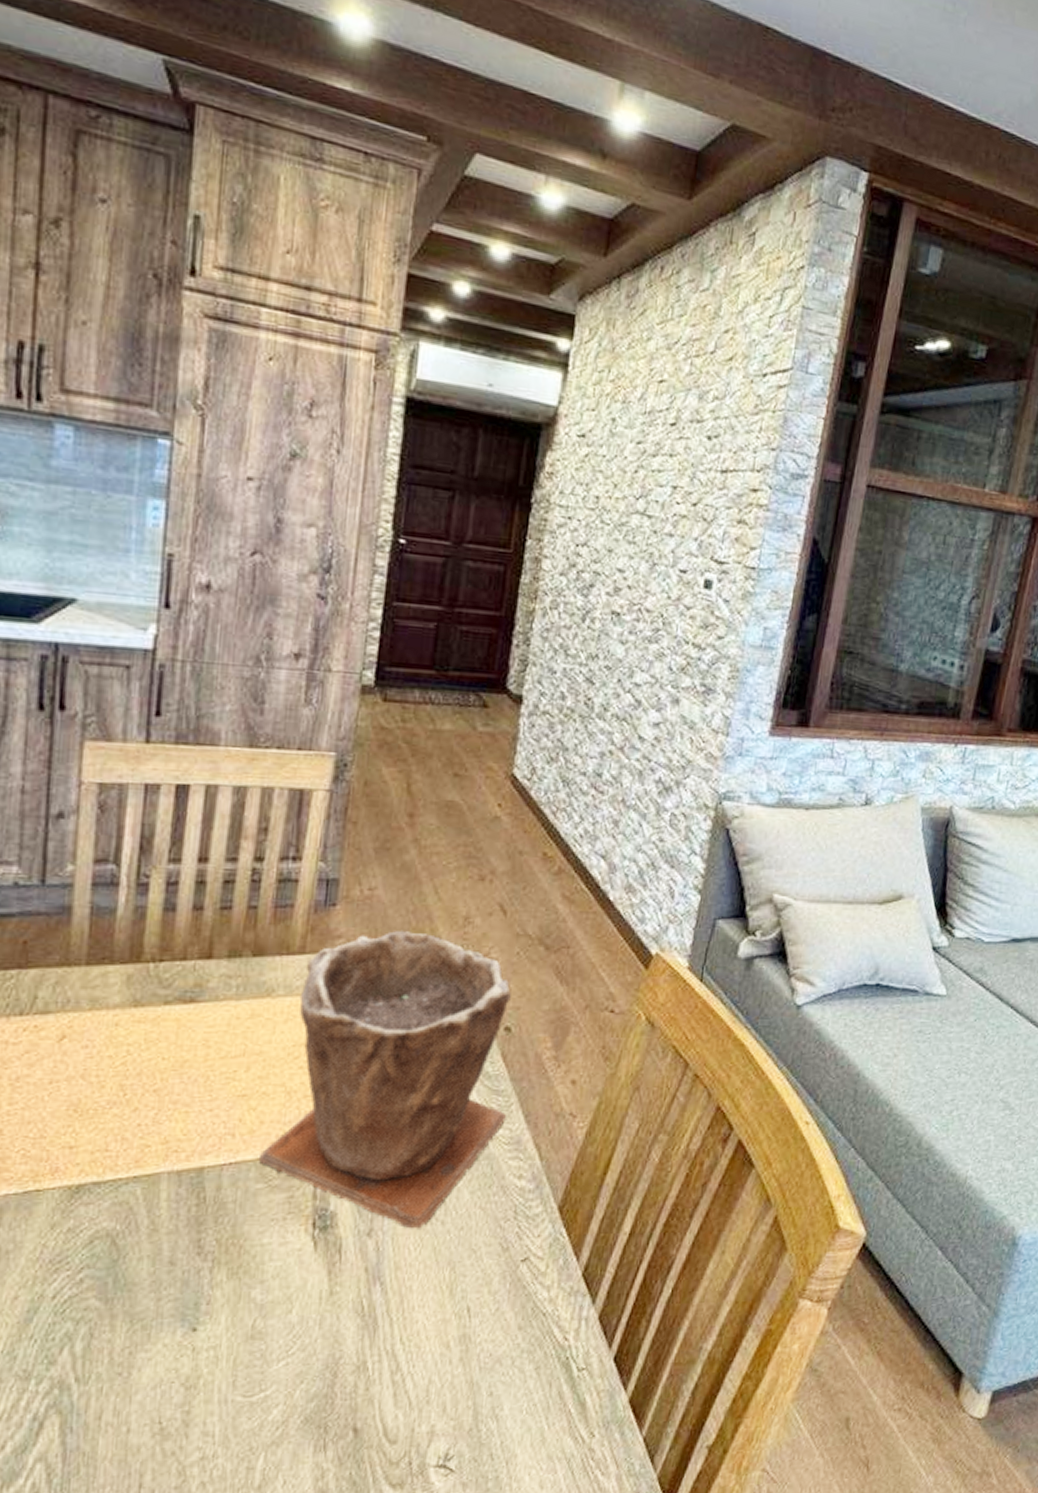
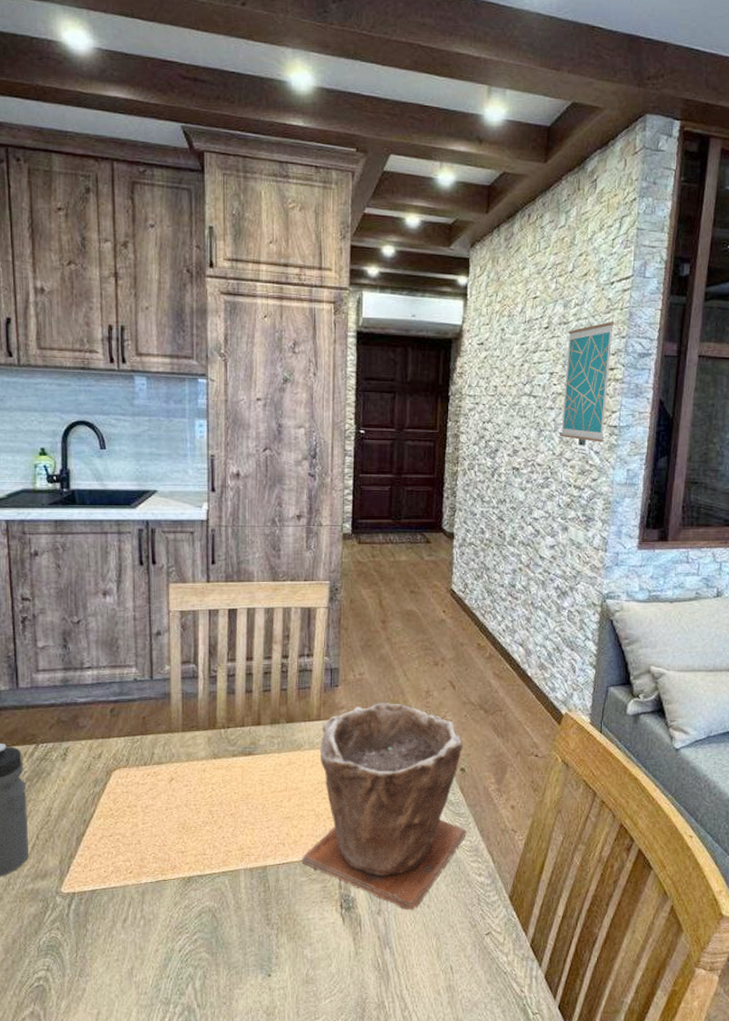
wall art: none [679,425,764,588] -> present [560,321,615,442]

